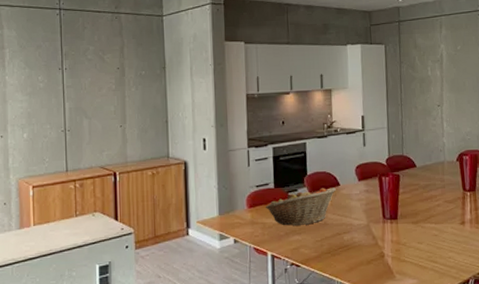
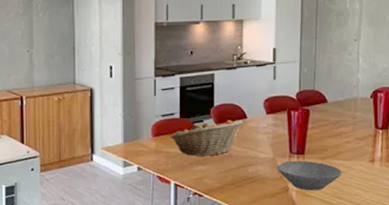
bowl: none [371,225,436,256] -> present [277,160,343,191]

